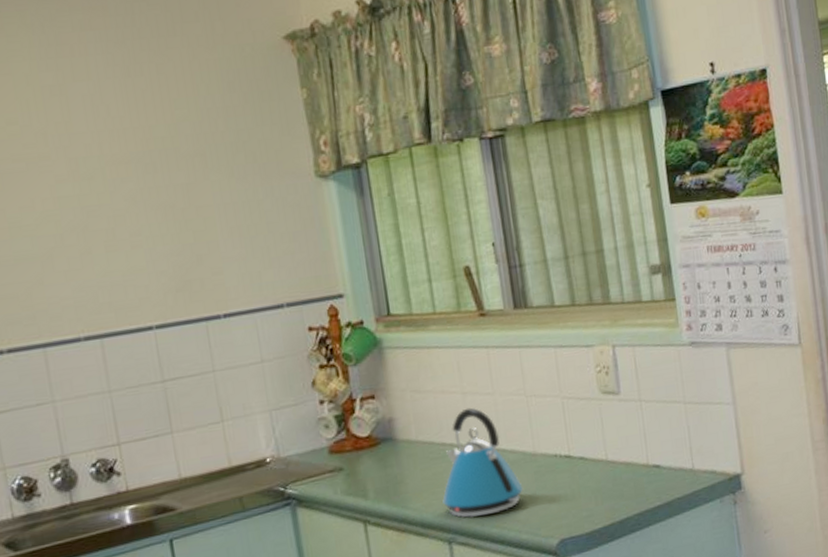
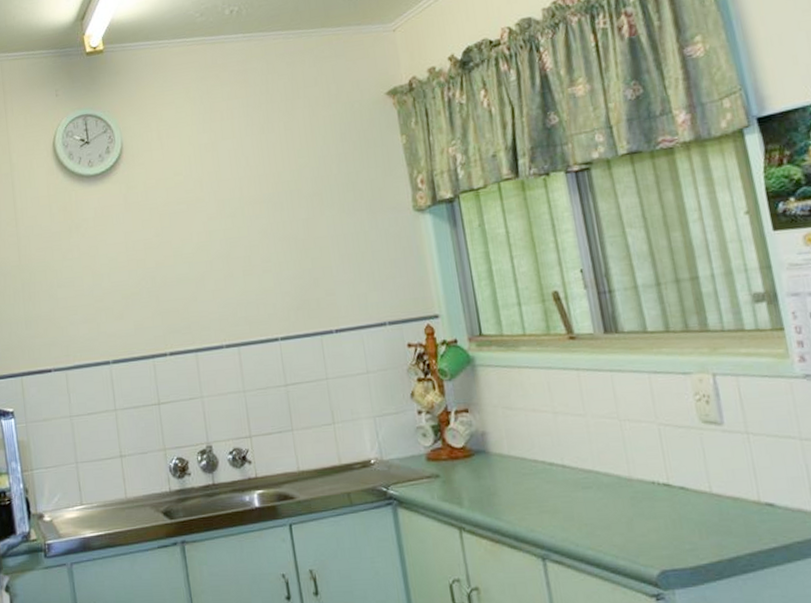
kettle: present [442,407,523,519] -> none [535,427,619,537]

